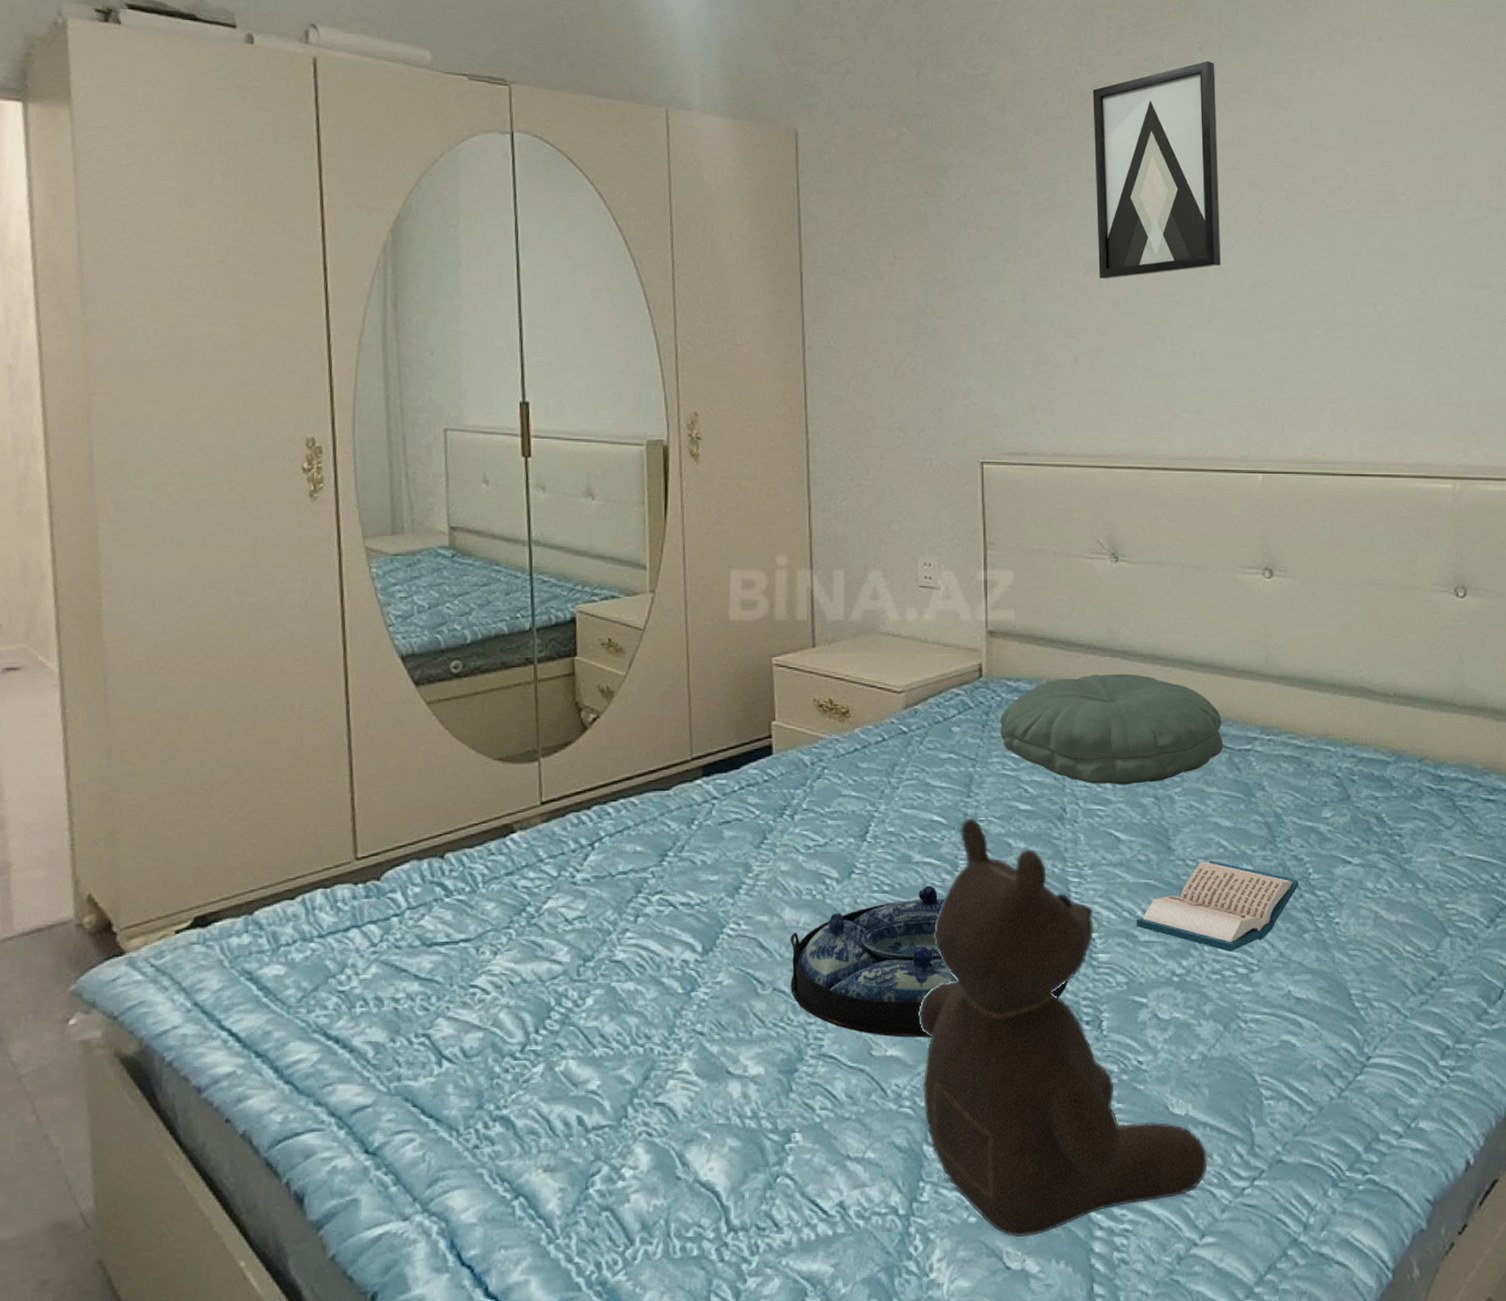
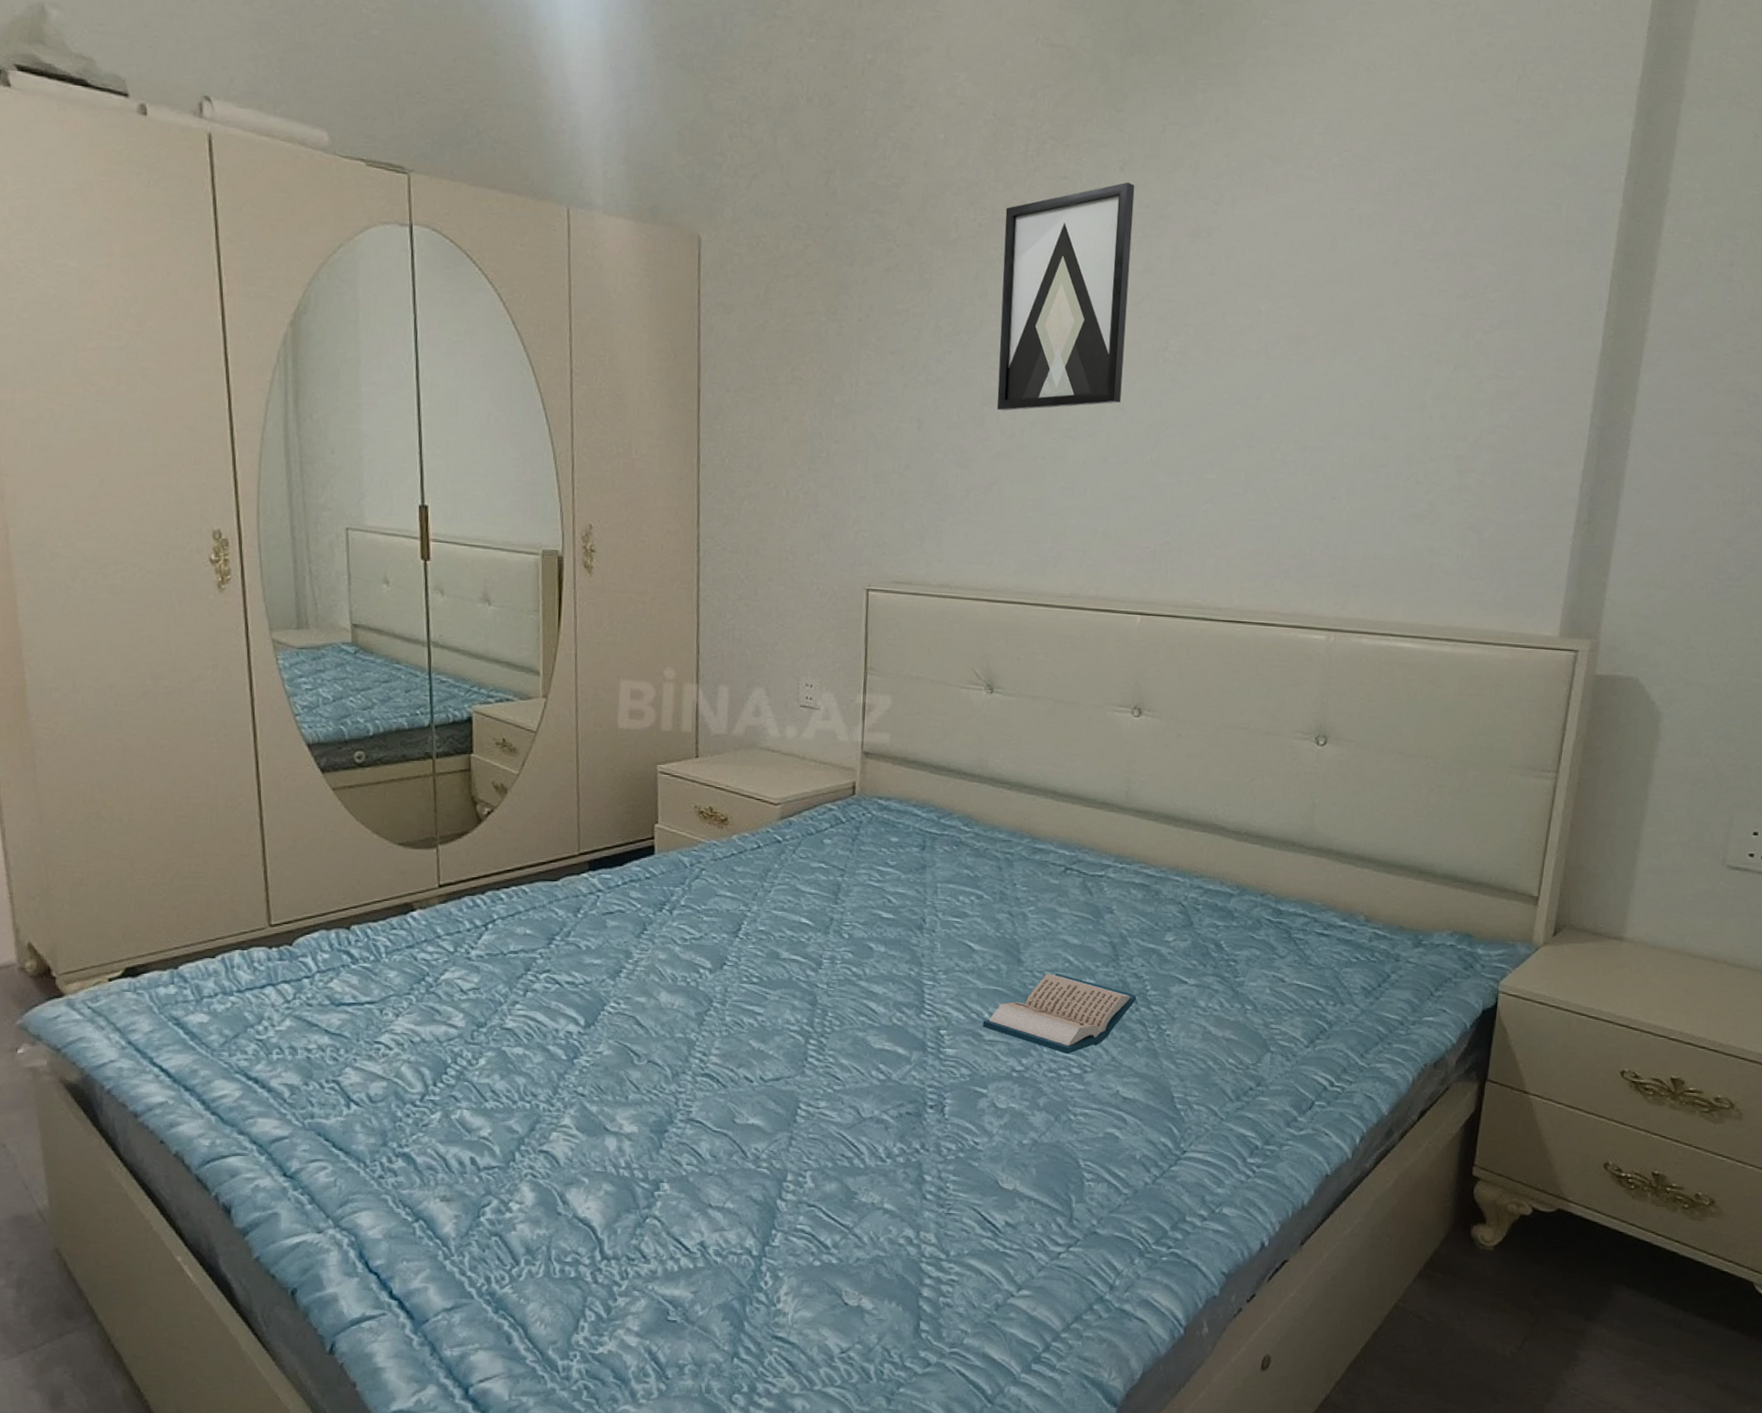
serving tray: present [790,885,1068,1038] -> none [664,979,916,1111]
teddy bear: present [918,818,1208,1238] -> none [778,923,1030,1281]
pillow: present [1000,673,1224,785] -> none [869,798,1079,902]

